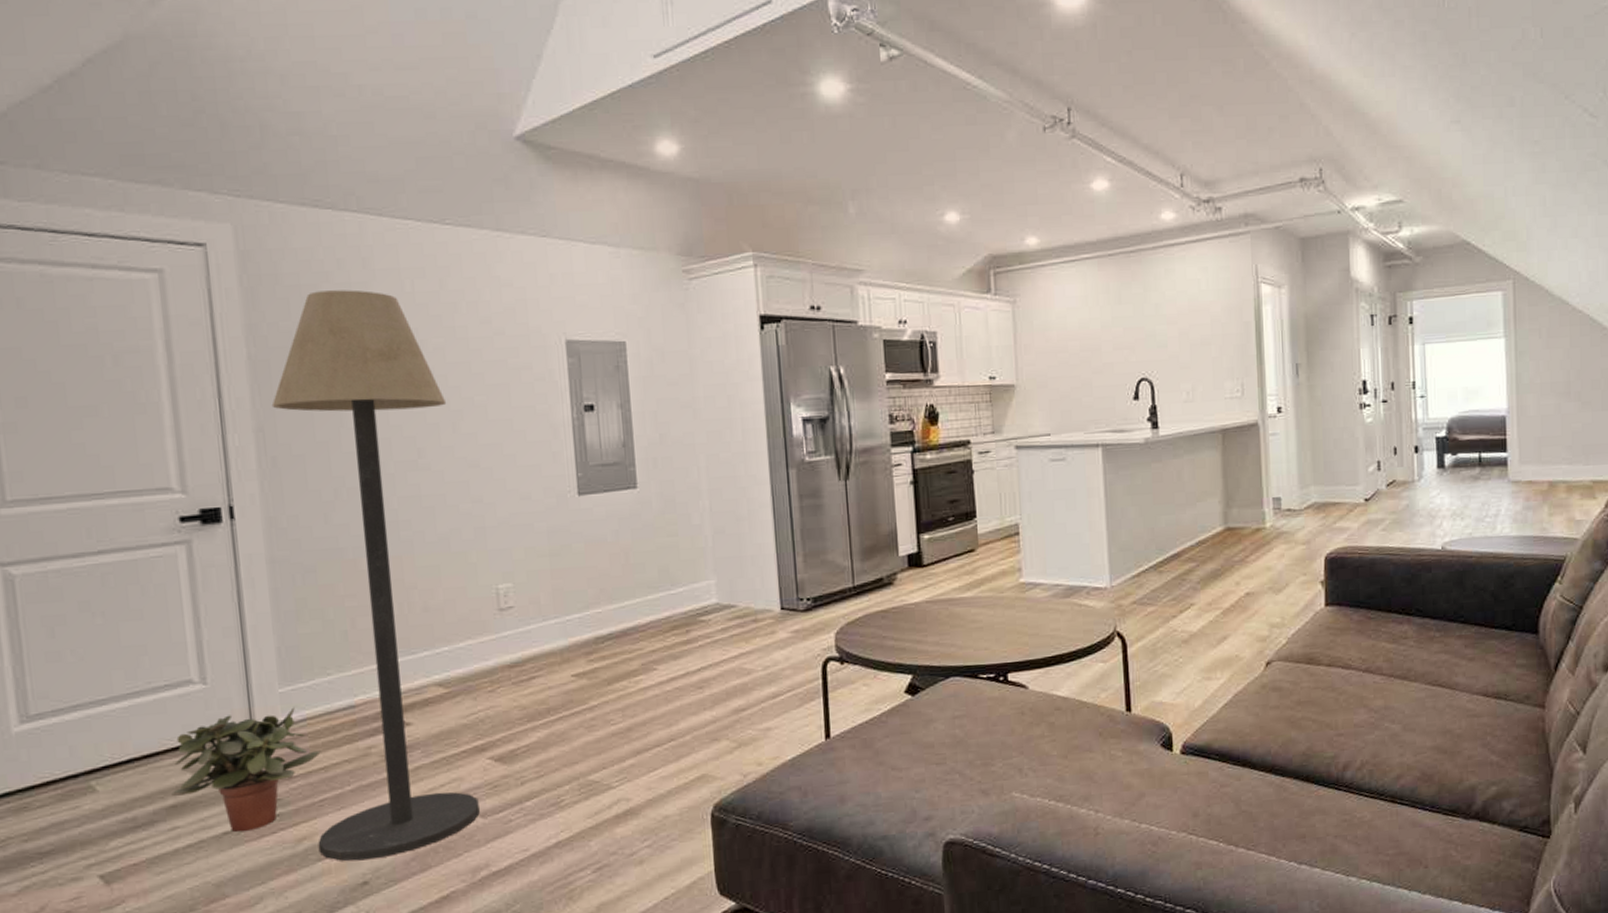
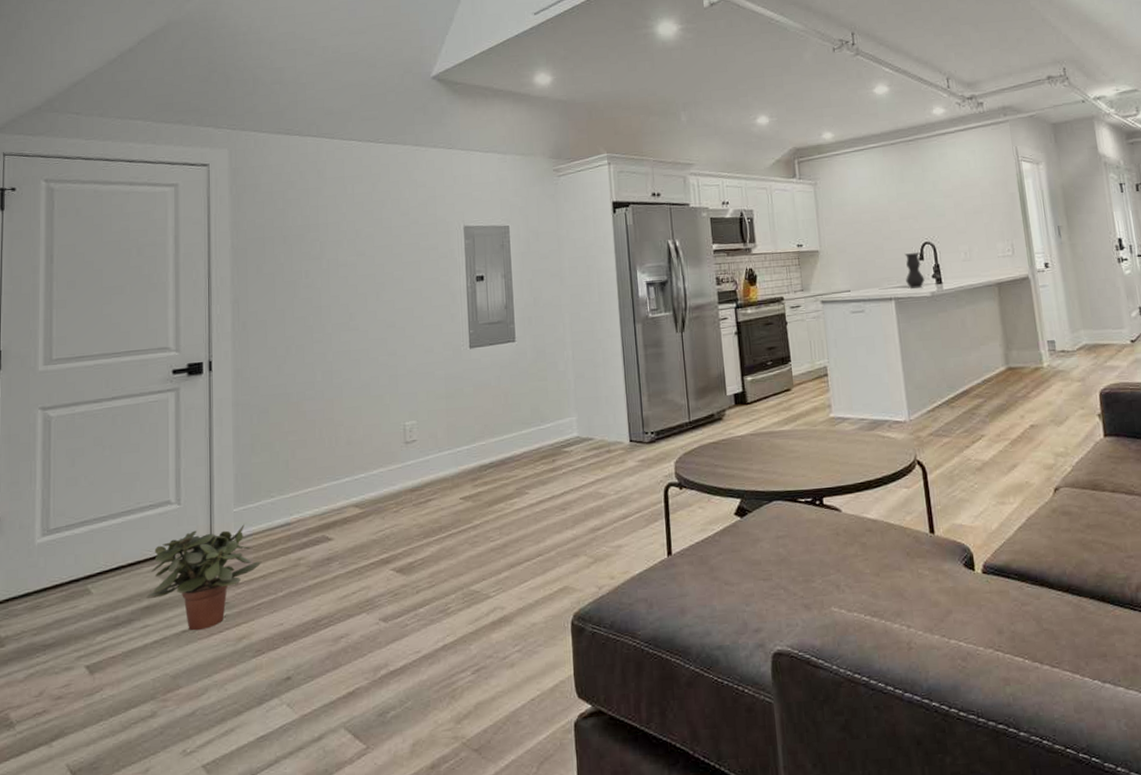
floor lamp: present [271,290,480,861] -> none [245,194,382,659]
vase: none [1116,390,1139,433] -> present [904,252,925,289]

